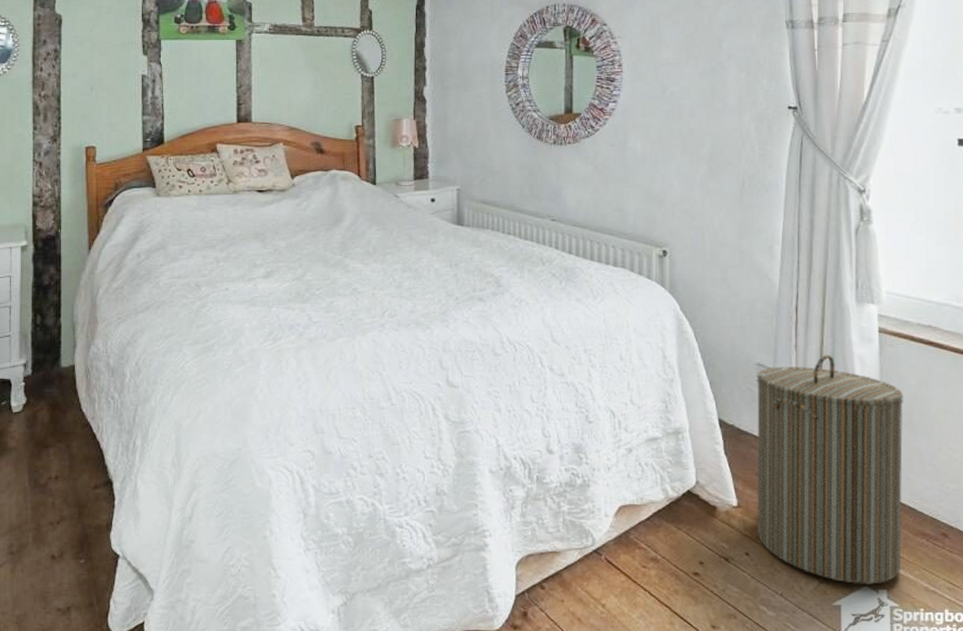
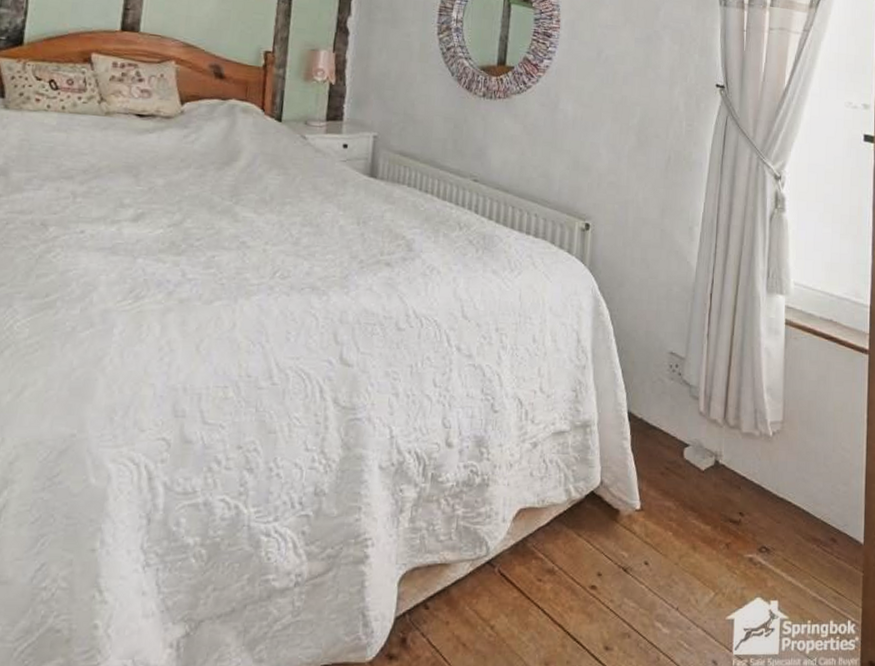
laundry hamper: present [756,355,903,584] -> none [657,346,804,595]

